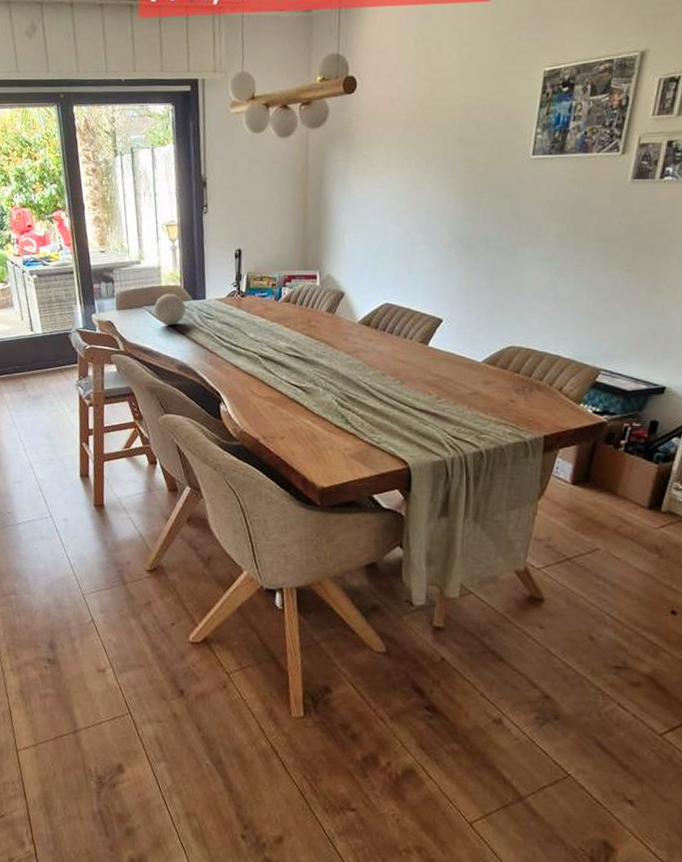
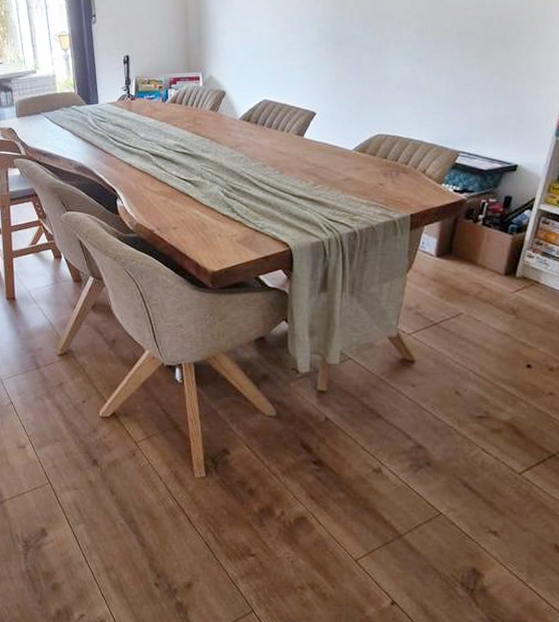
decorative ball: present [154,293,186,326] -> none [52,99,80,130]

